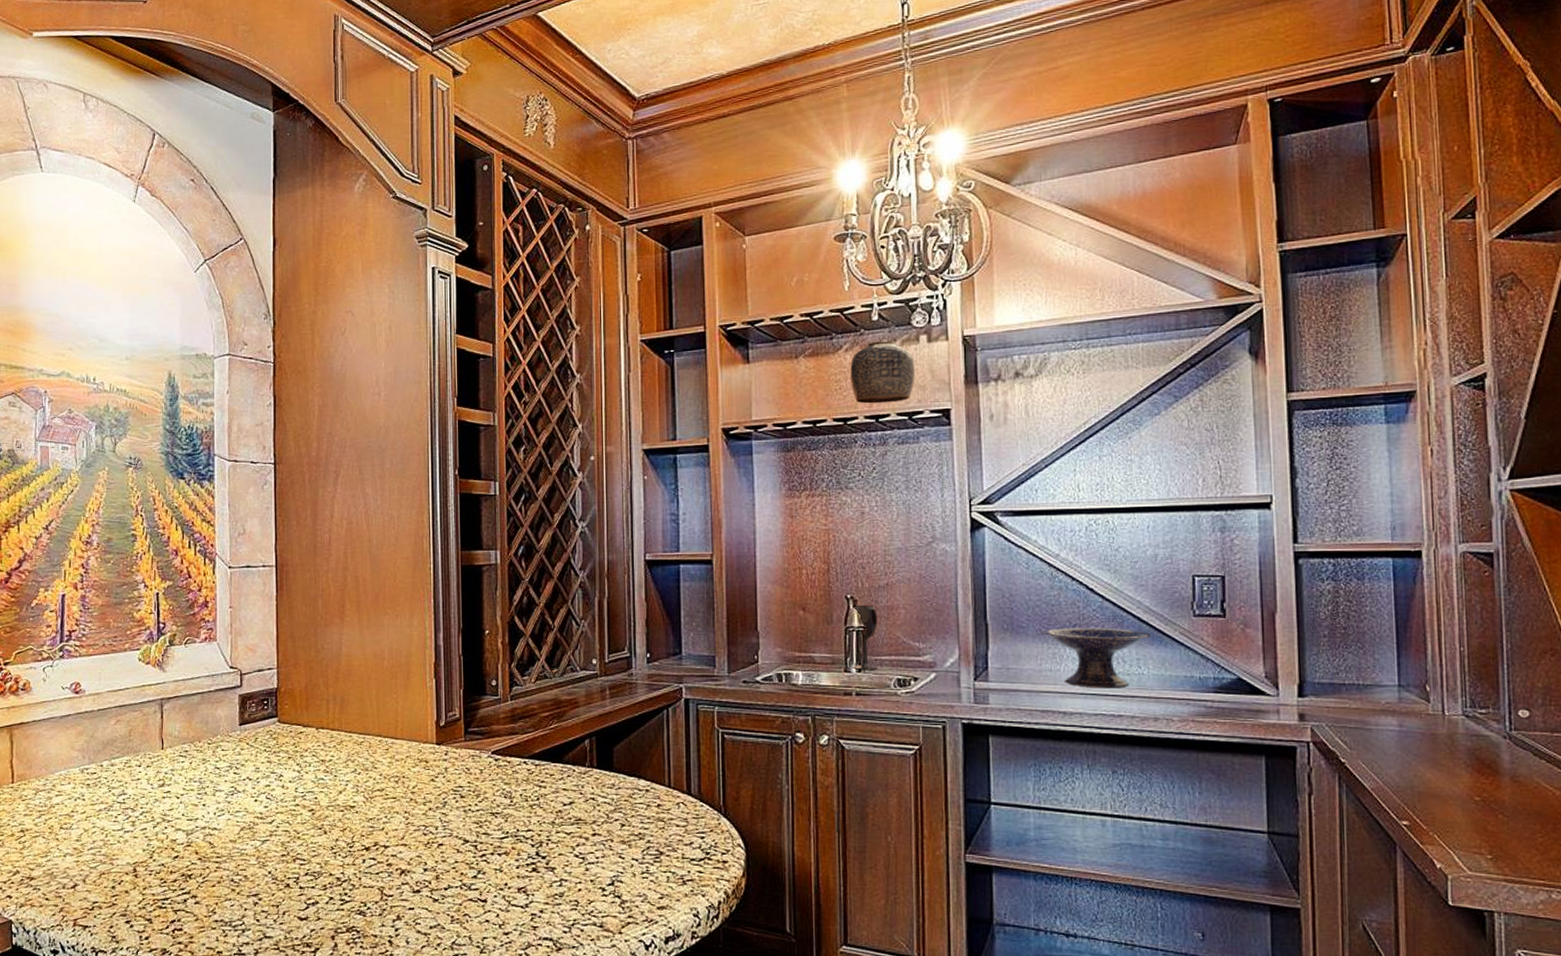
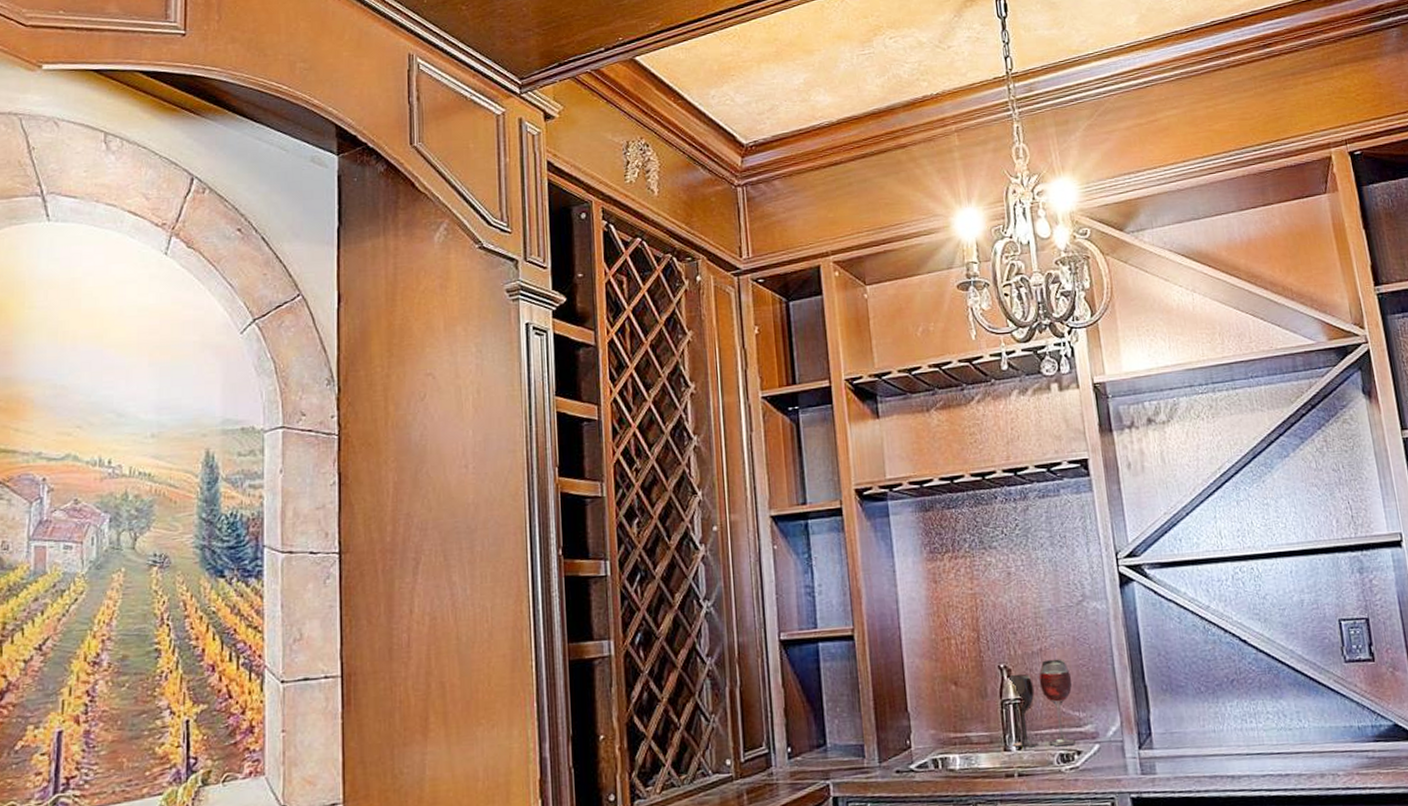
decorative jar: present [849,340,916,404] -> none [983,390,1051,457]
wineglass: none [883,593,915,672] -> present [1038,658,1077,746]
decorative bowl: present [1041,627,1151,688] -> none [1200,680,1307,747]

